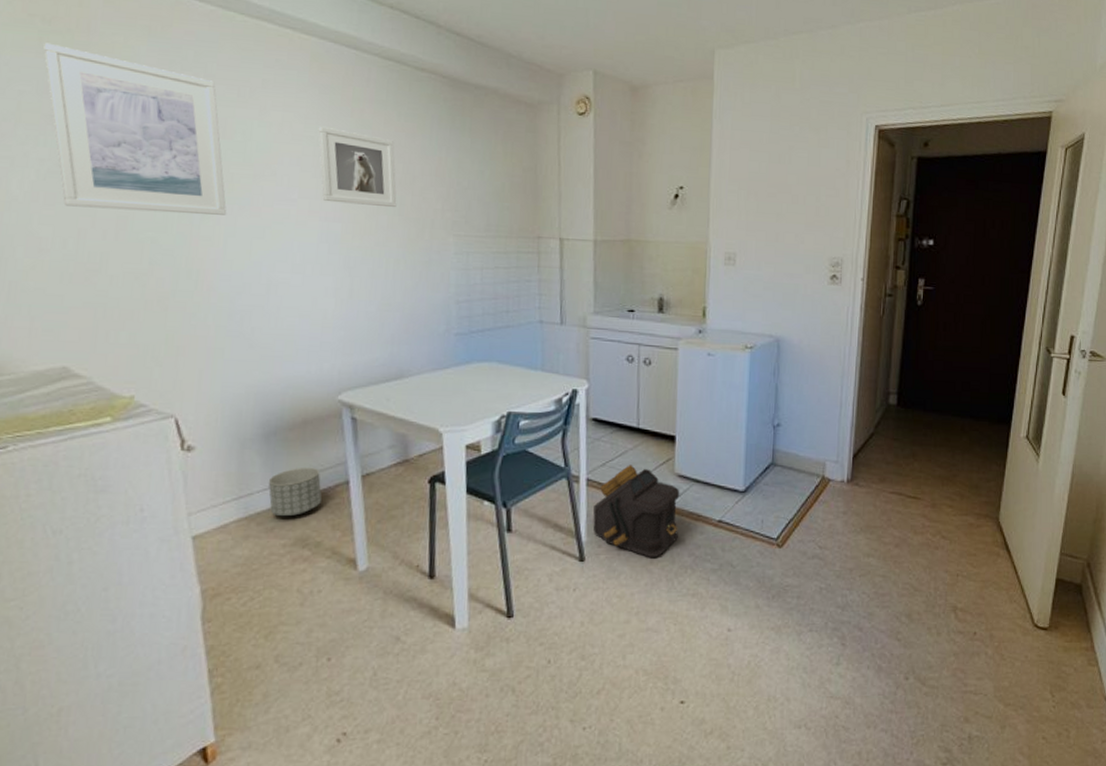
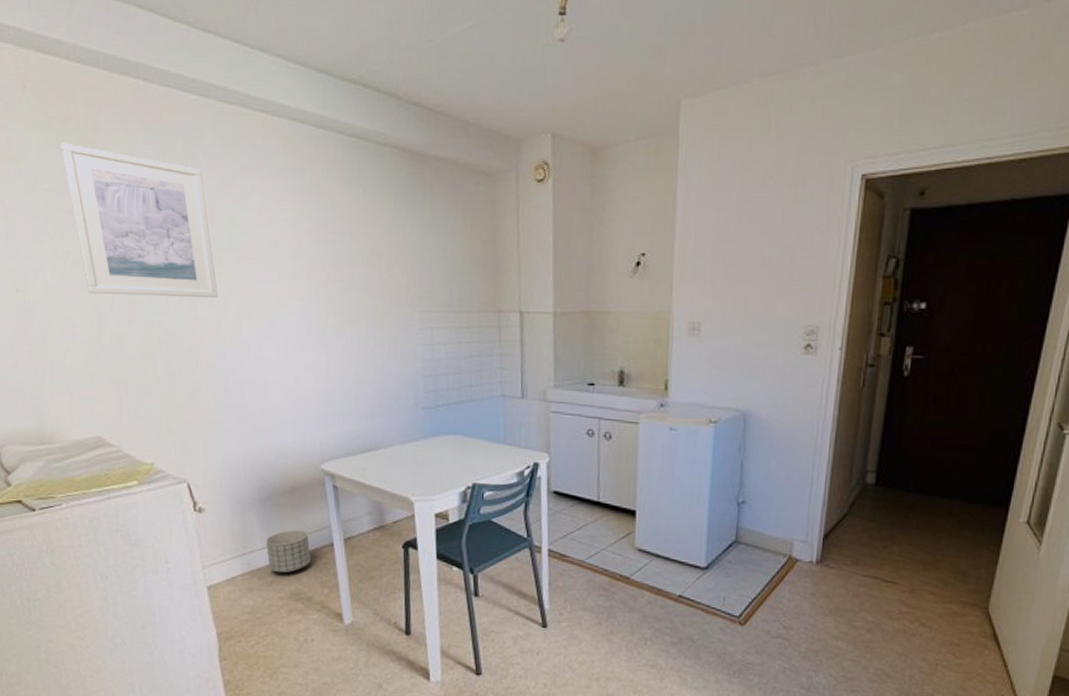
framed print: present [318,126,397,208] -> none [292,207,366,286]
backpack: present [592,465,680,557] -> none [554,537,640,628]

